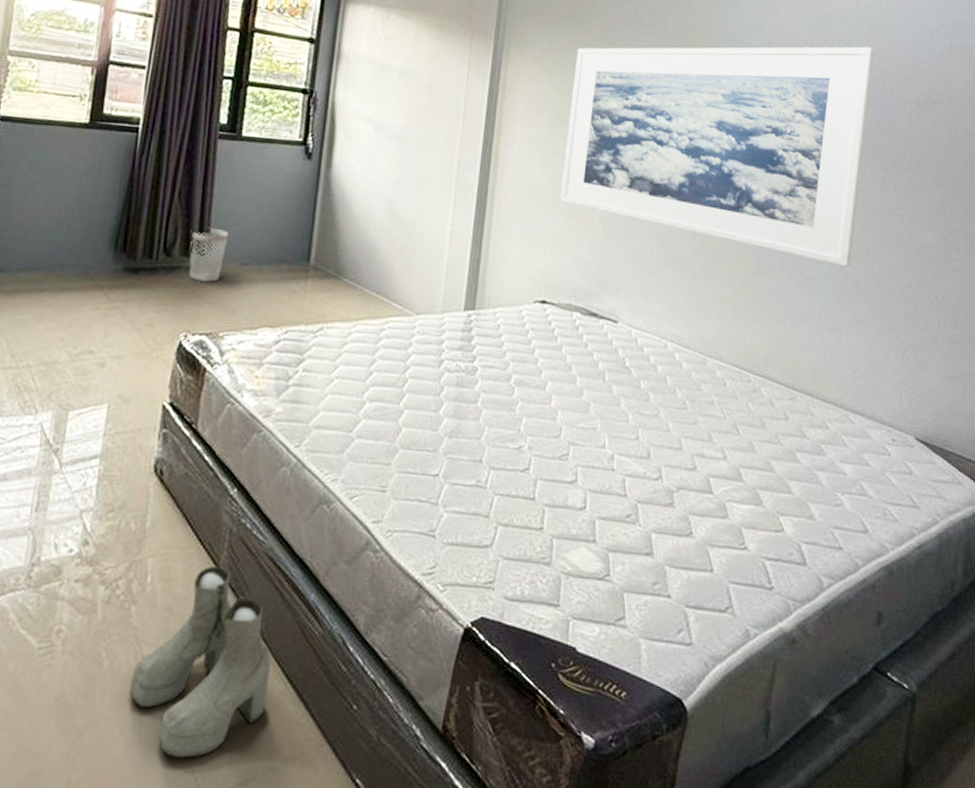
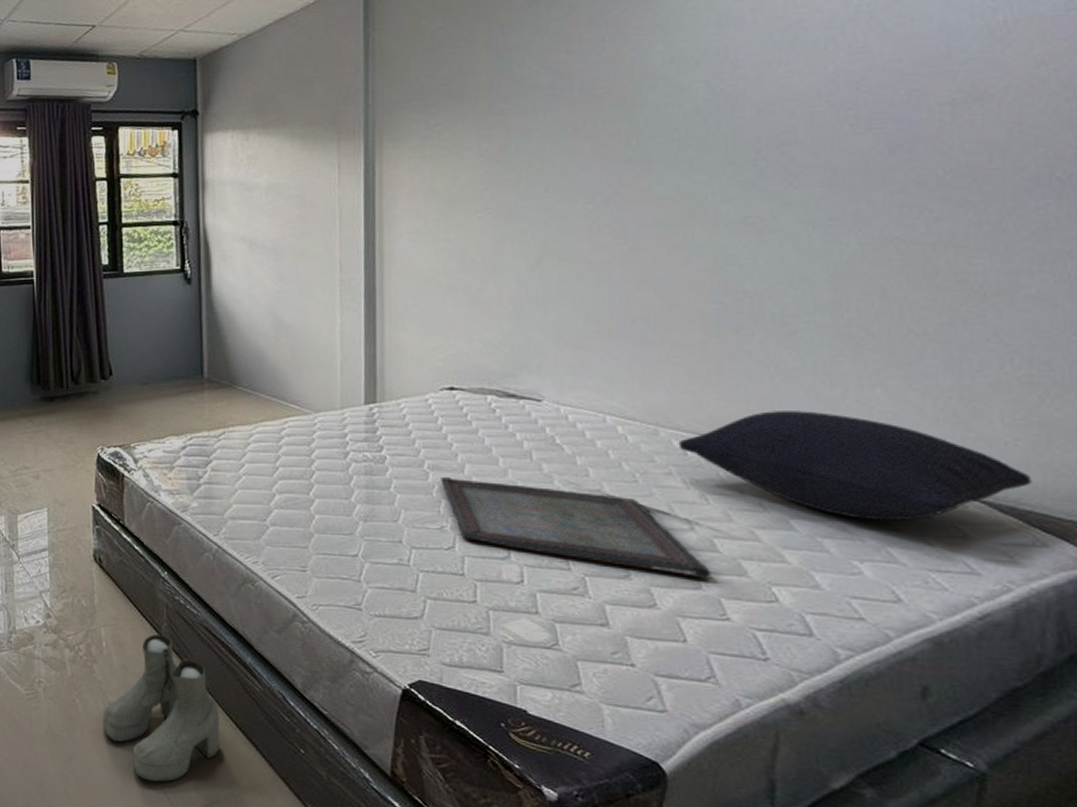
wastebasket: present [189,227,228,282] -> none [92,355,126,402]
serving tray: none [524,393,737,508] -> present [441,476,713,579]
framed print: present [560,46,874,268] -> none [458,48,877,314]
pillow: none [720,349,954,458] -> present [678,411,1032,522]

